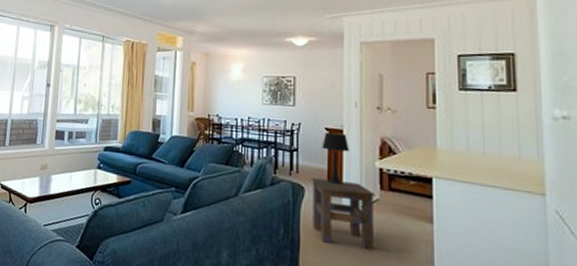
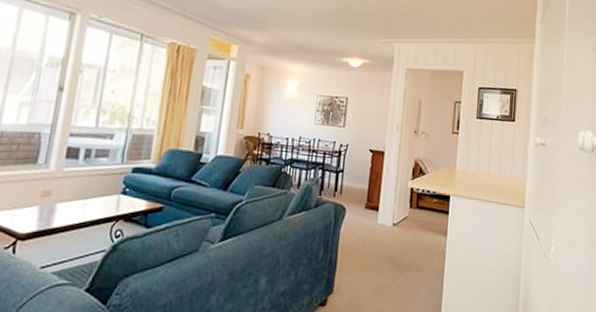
side table: present [312,178,375,251] -> none [350,199,405,264]
table lamp: present [322,132,350,185] -> none [365,154,389,204]

